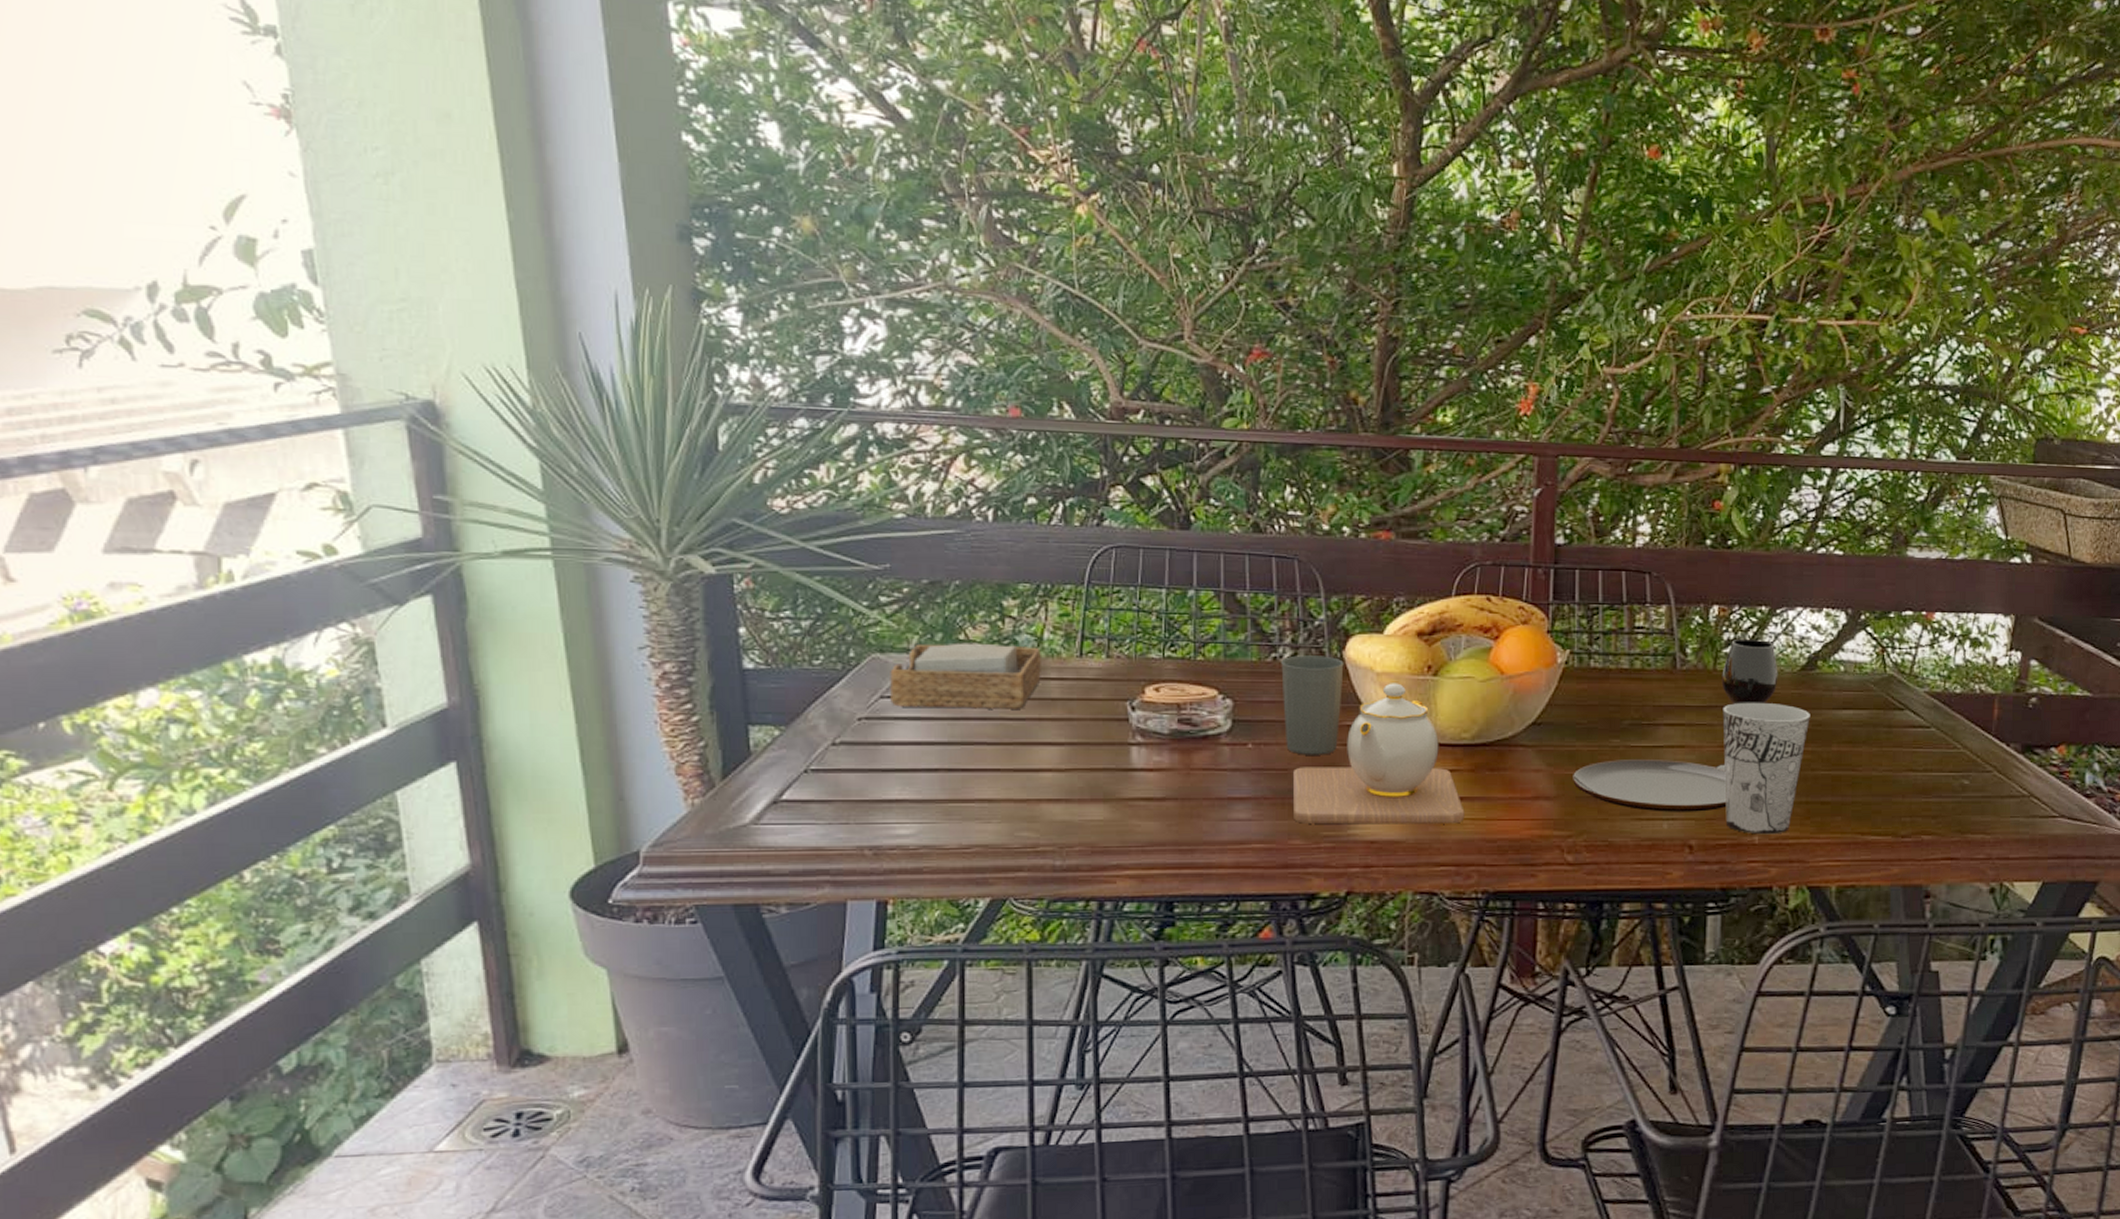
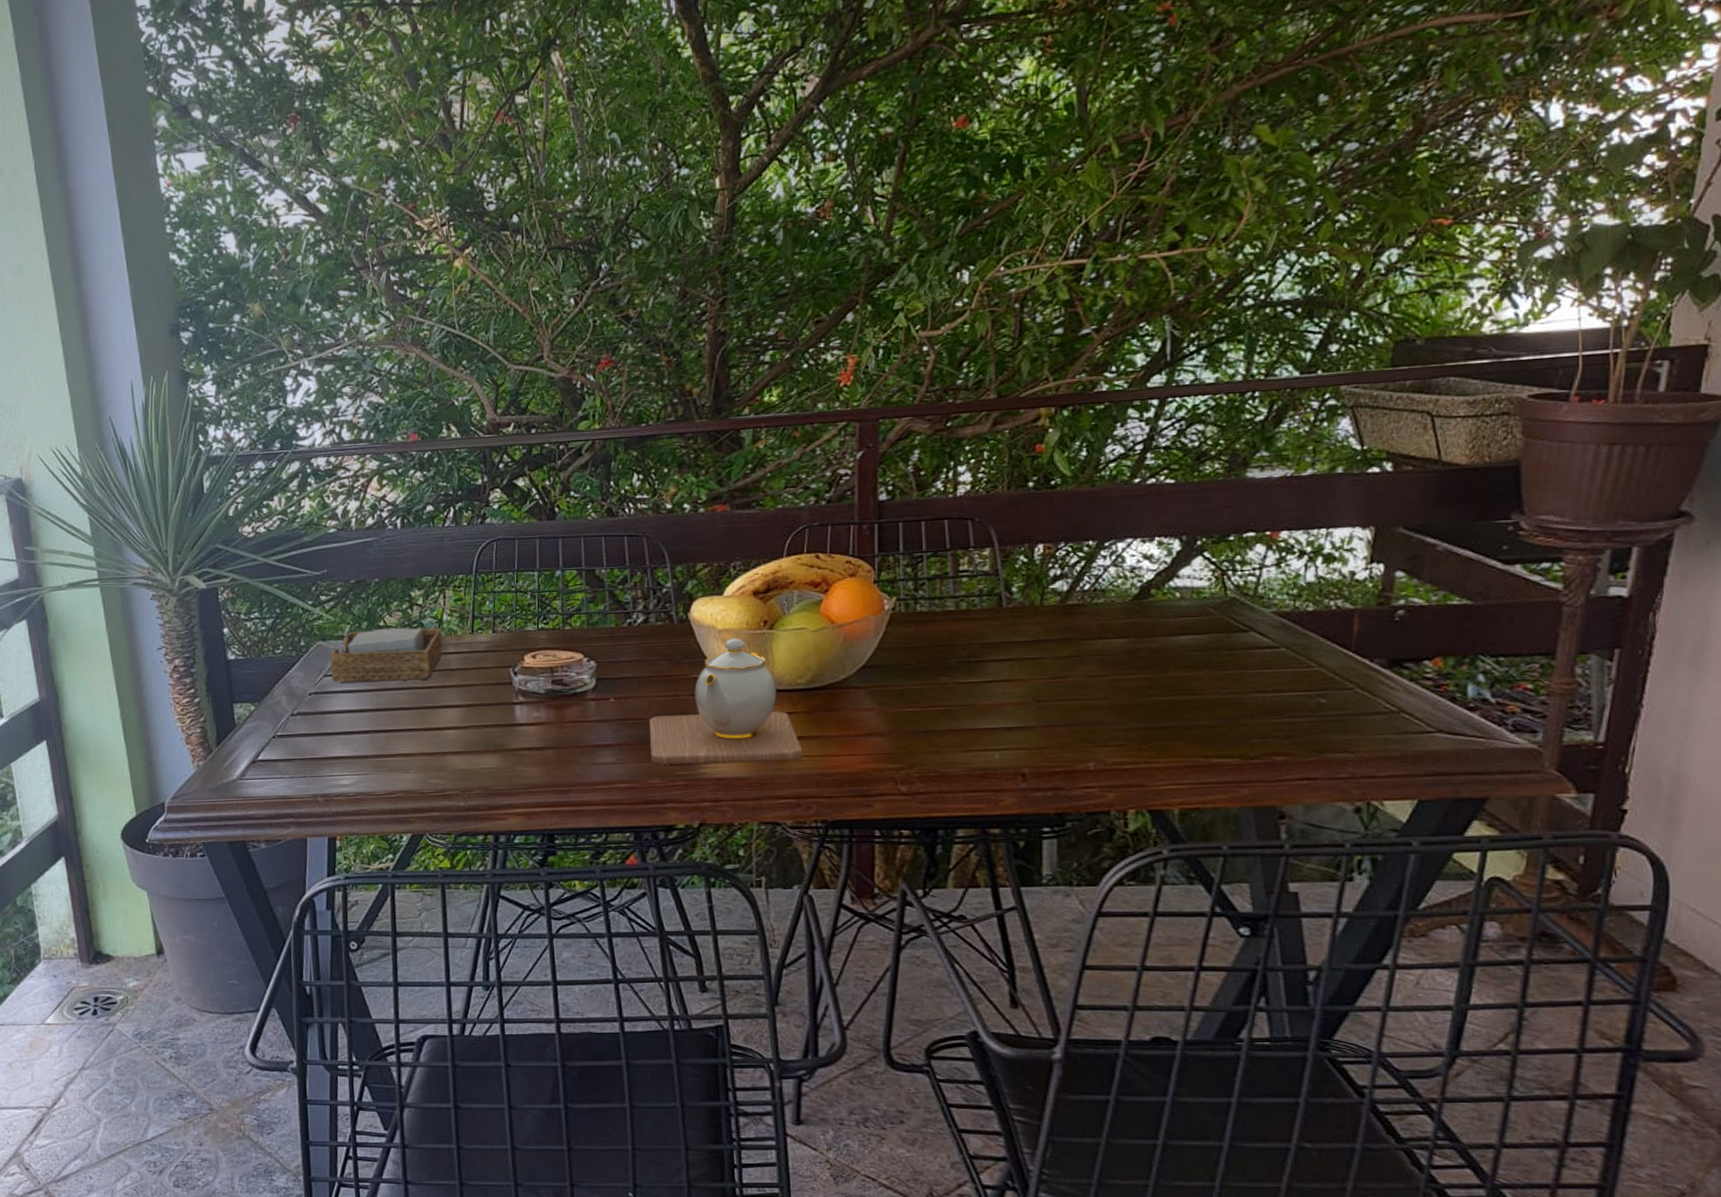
cup: present [1281,655,1344,755] -> none [635,618,690,706]
plate: present [1573,760,1727,812] -> none [903,693,1059,743]
wineglass: present [1715,638,1778,771] -> none [1046,573,1109,701]
cup: present [1722,702,1810,835] -> none [1051,633,1145,761]

